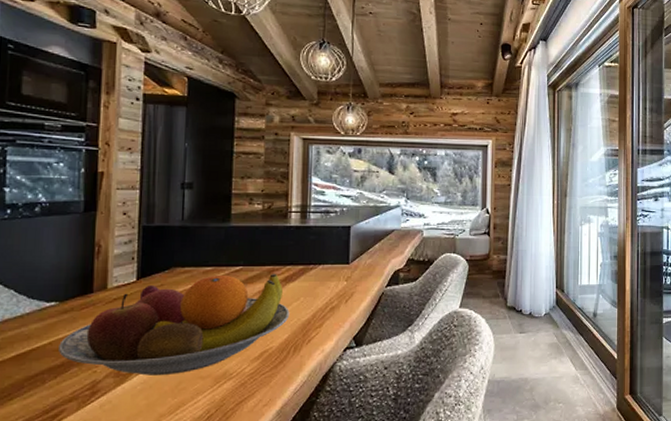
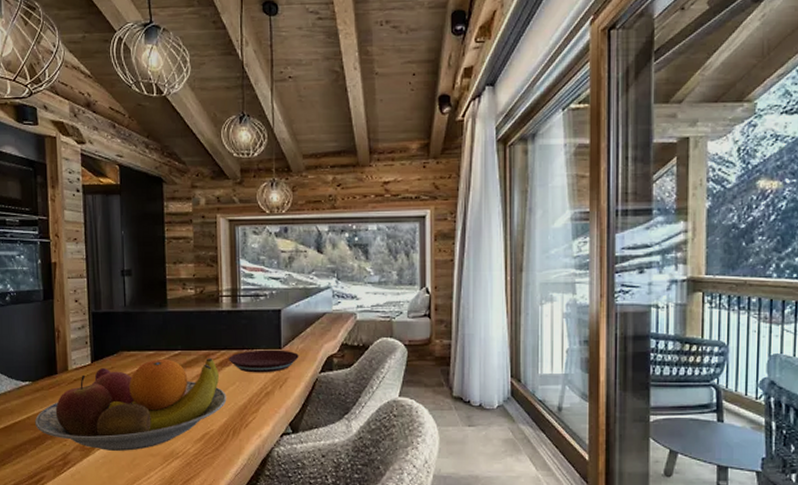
plate: none [294,265,366,288] -> present [228,349,299,373]

